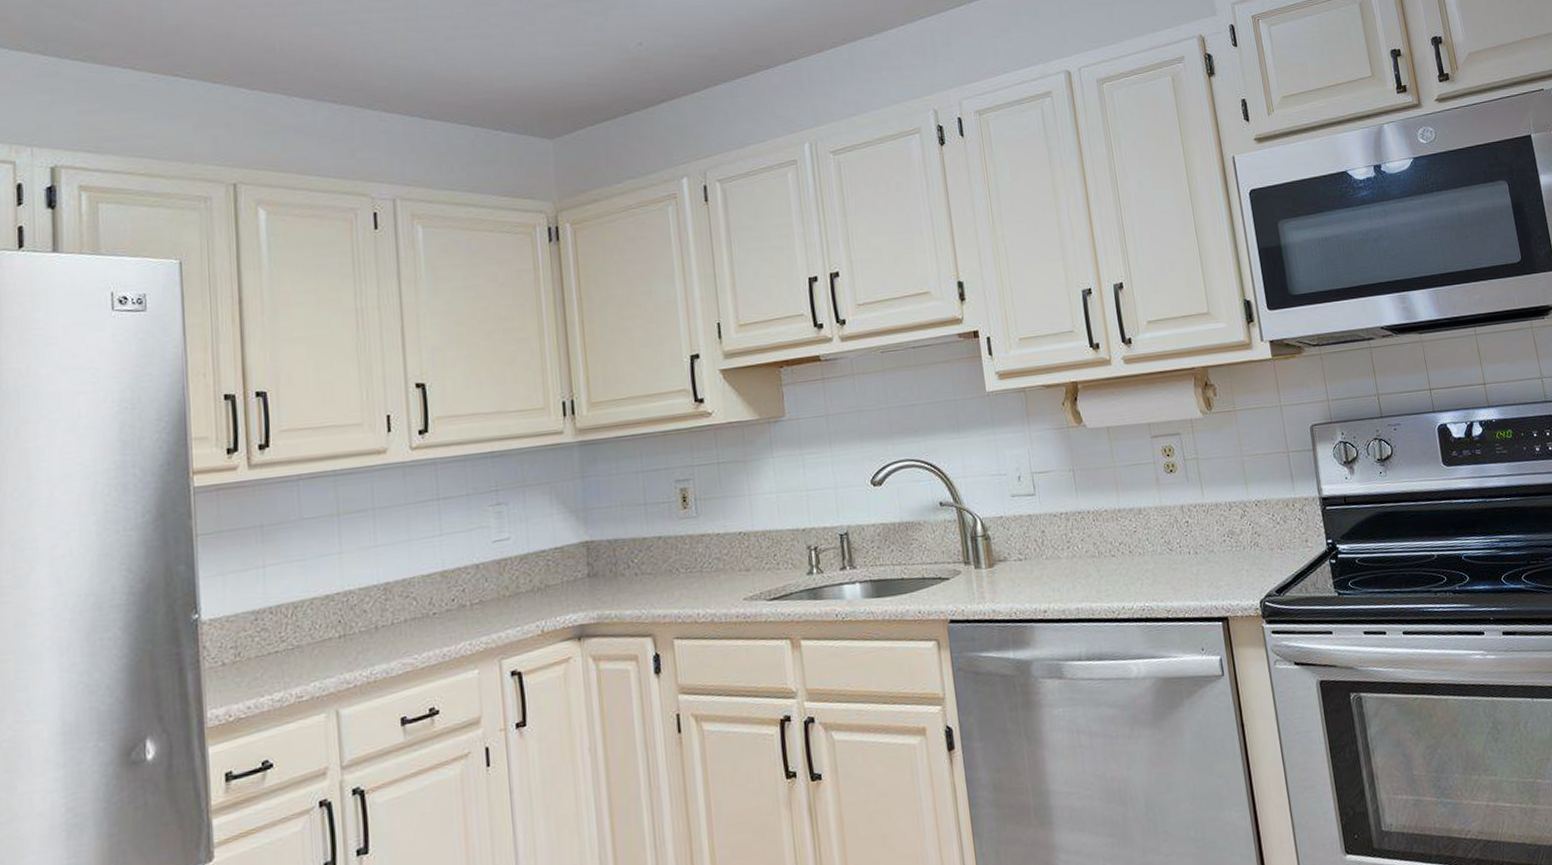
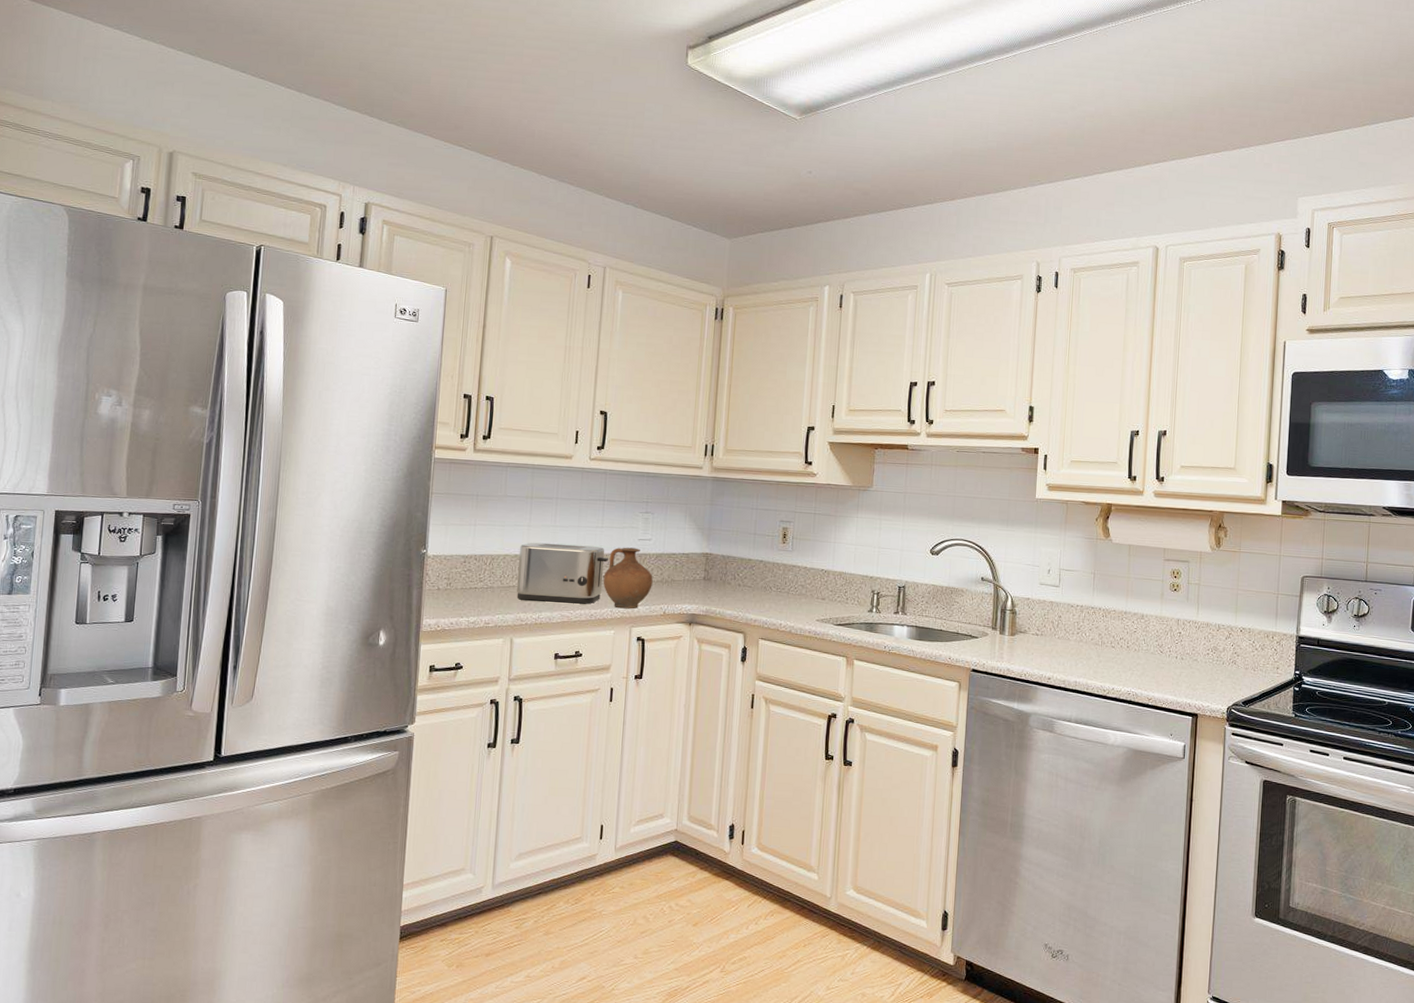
toaster: none [330,561,457,657] -> present [516,542,609,605]
ceramic jug: none [452,553,521,639] -> present [603,547,653,609]

